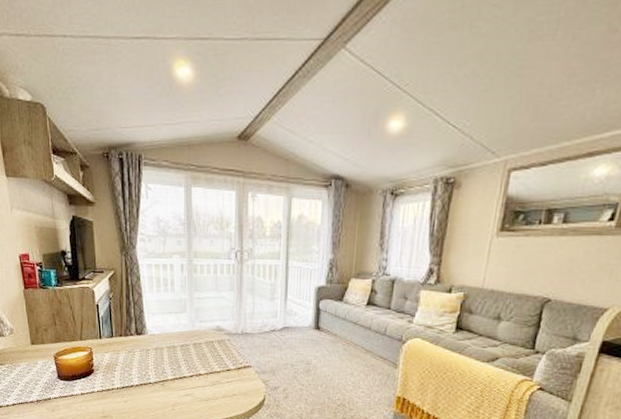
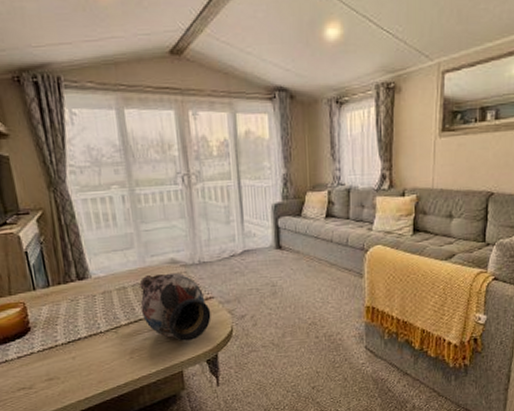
decorative vase: none [186,337,247,404] -> present [139,272,211,342]

